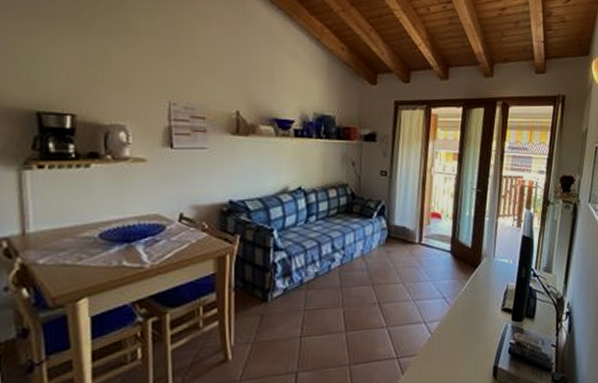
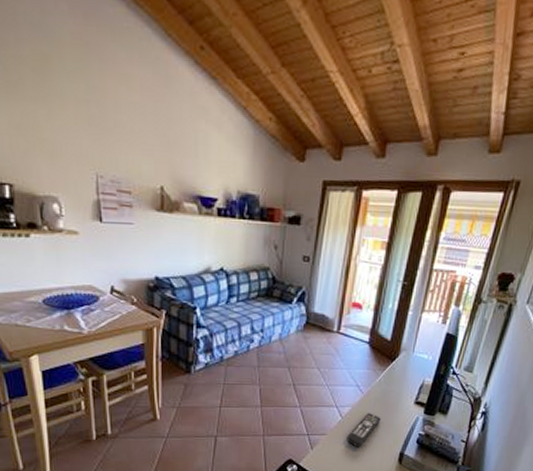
remote control: none [438,326,471,366] -> present [346,413,381,448]

